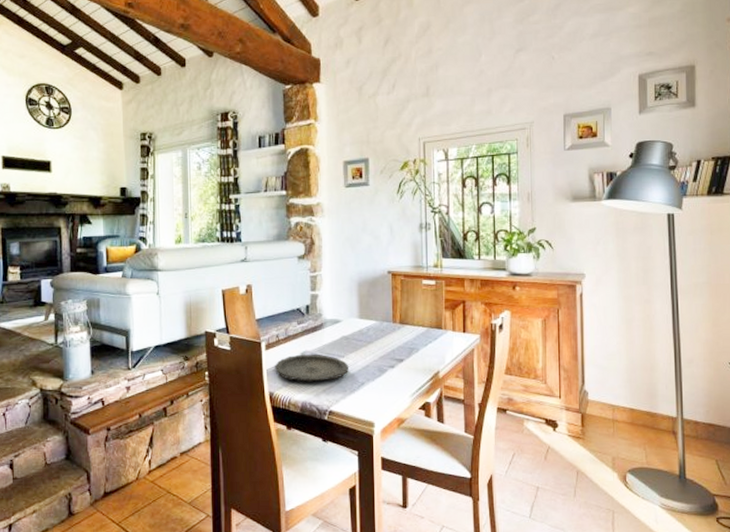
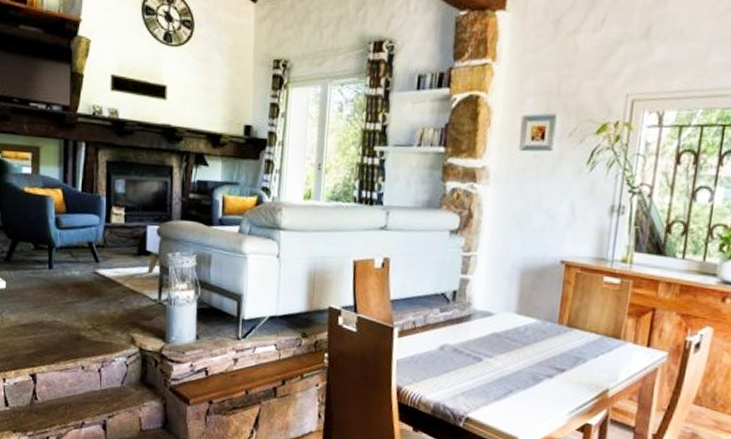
plate: present [275,354,348,382] -> none [407,347,496,383]

